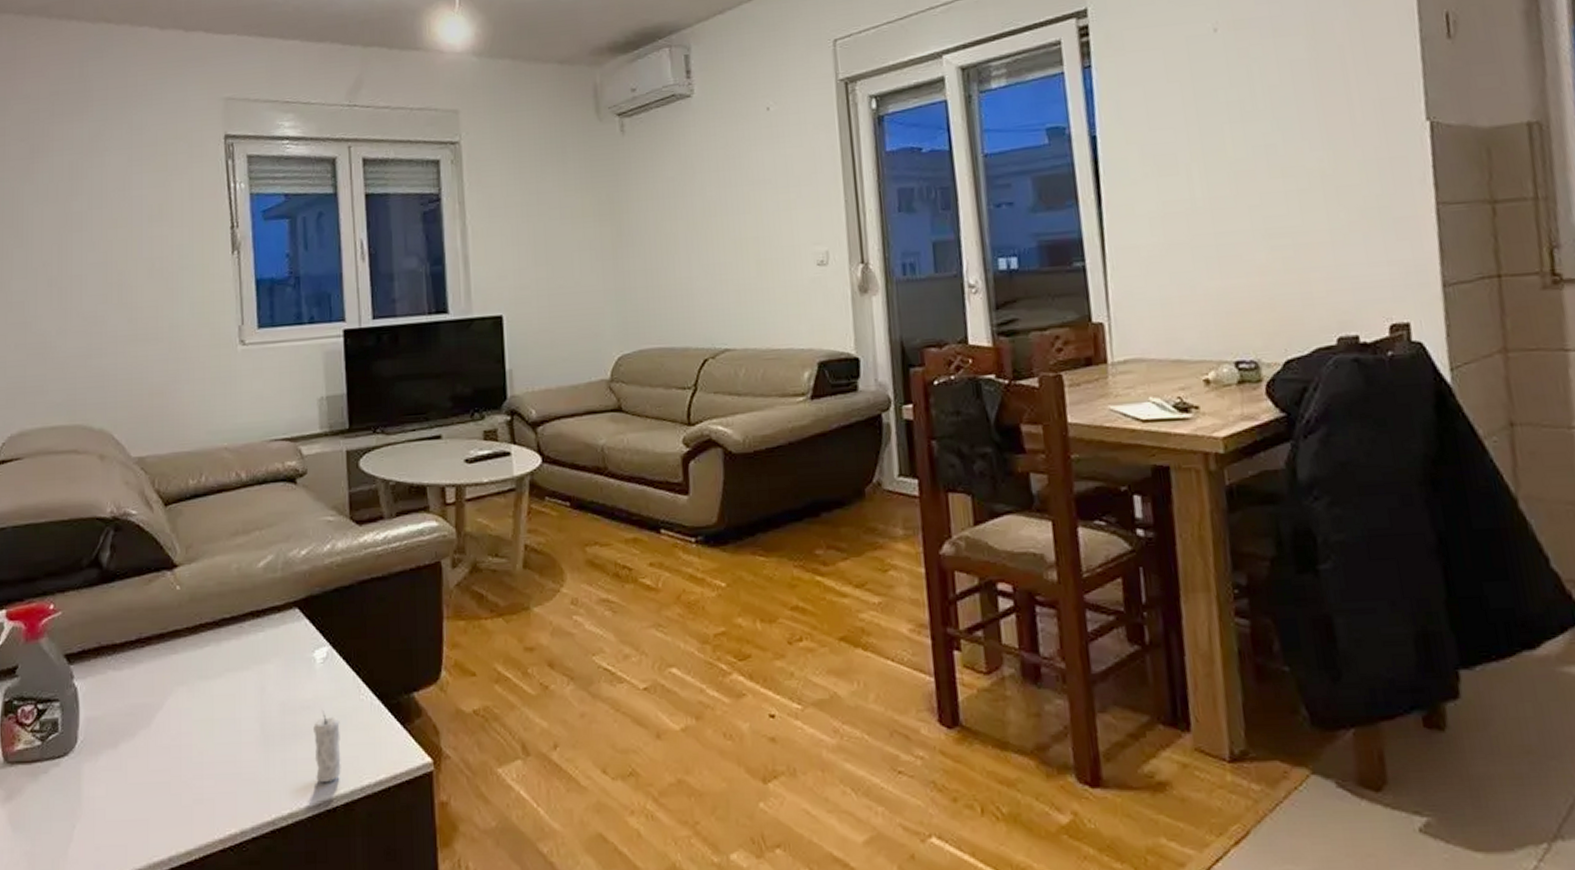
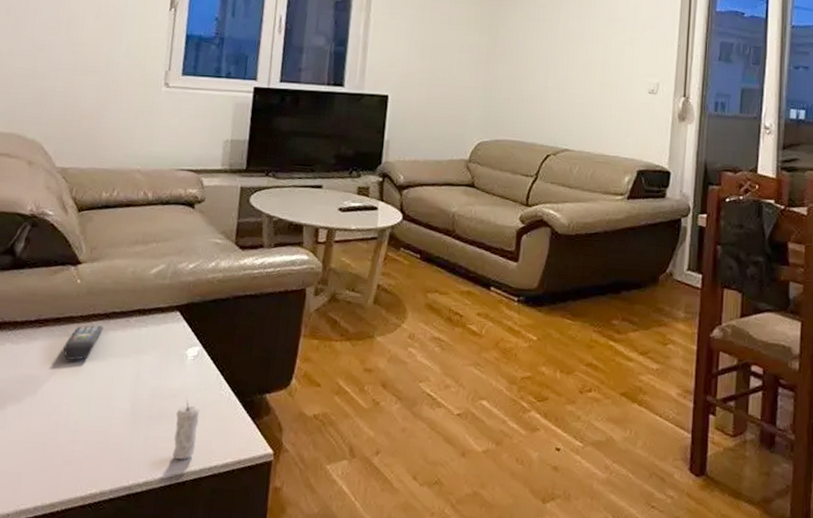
remote control: none [173,636,215,681] -> present [63,325,104,360]

